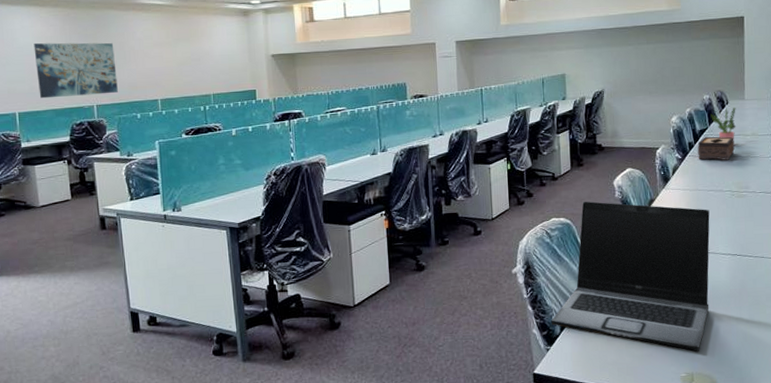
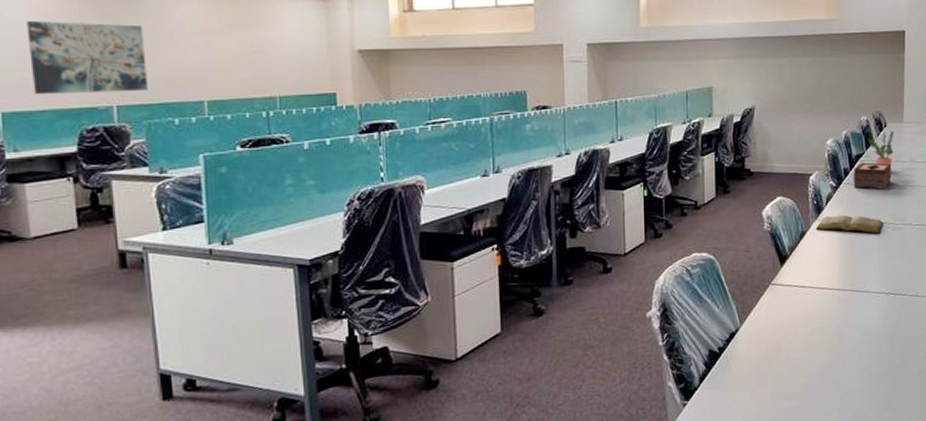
laptop: present [551,201,710,351] -> none [689,233,864,401]
book: none [664,184,728,201] -> present [816,214,883,234]

